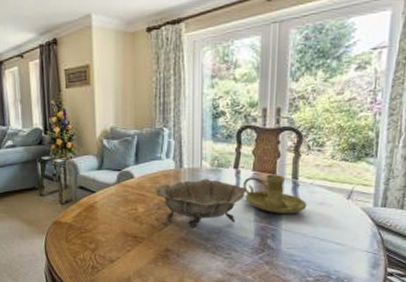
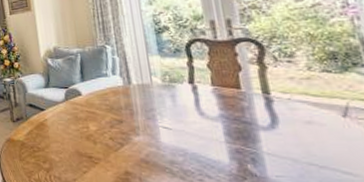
decorative bowl: present [155,178,245,229] -> none [105,95,208,149]
candle holder: present [242,174,307,214] -> none [202,88,290,135]

